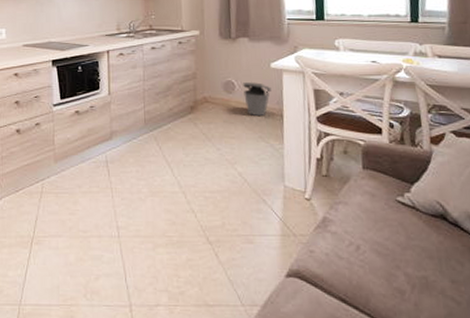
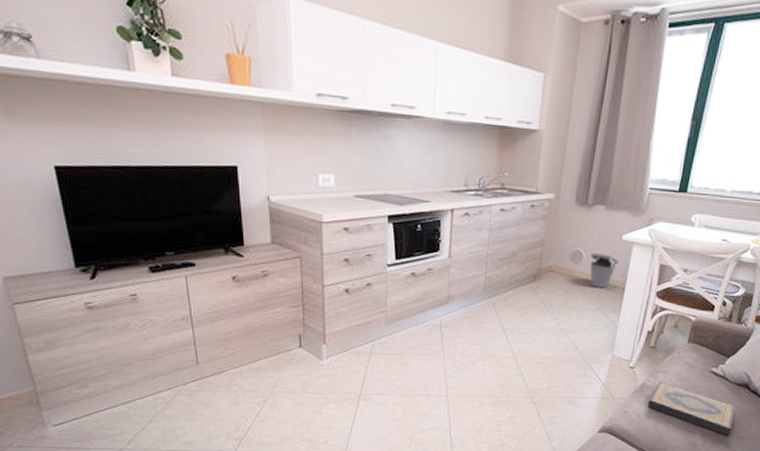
hardback book: none [334,214,441,279] -> present [647,381,736,436]

